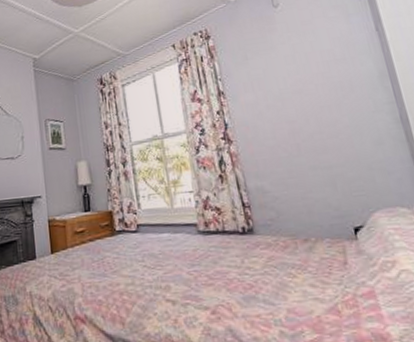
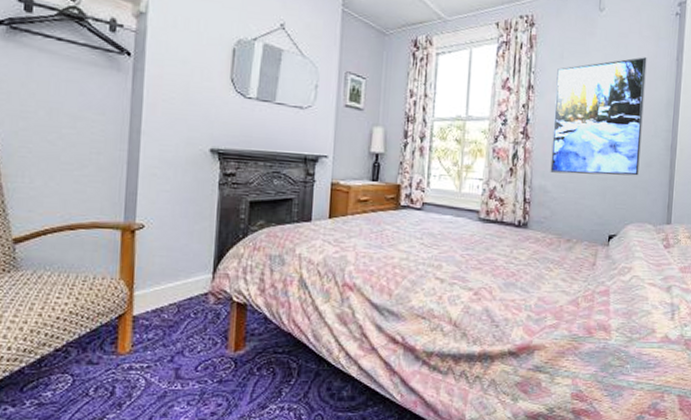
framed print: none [244,36,370,172] -> present [550,57,647,176]

